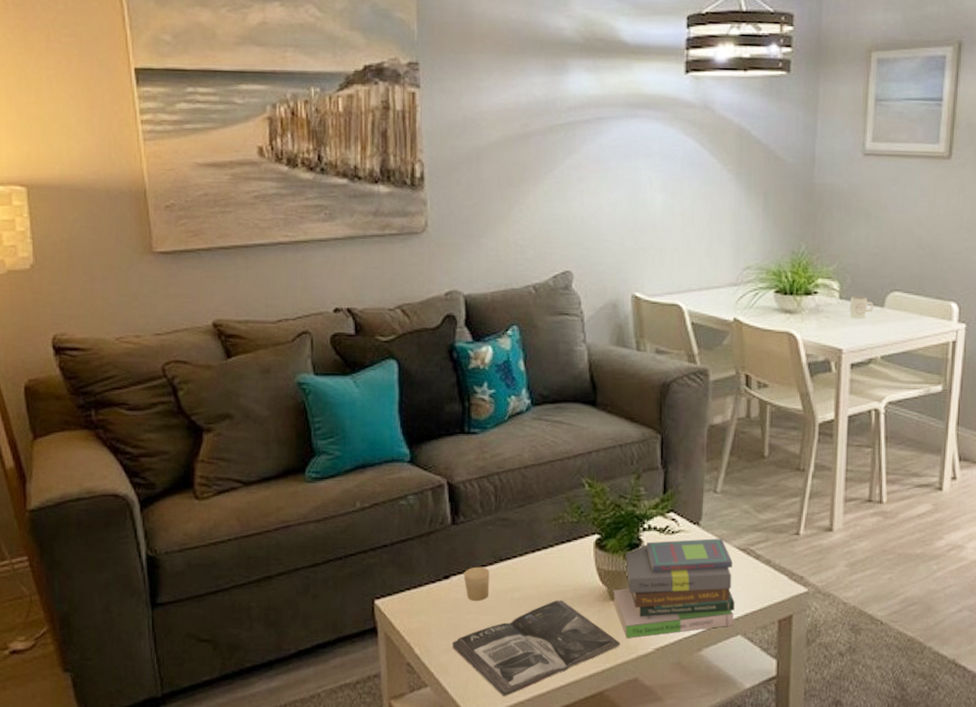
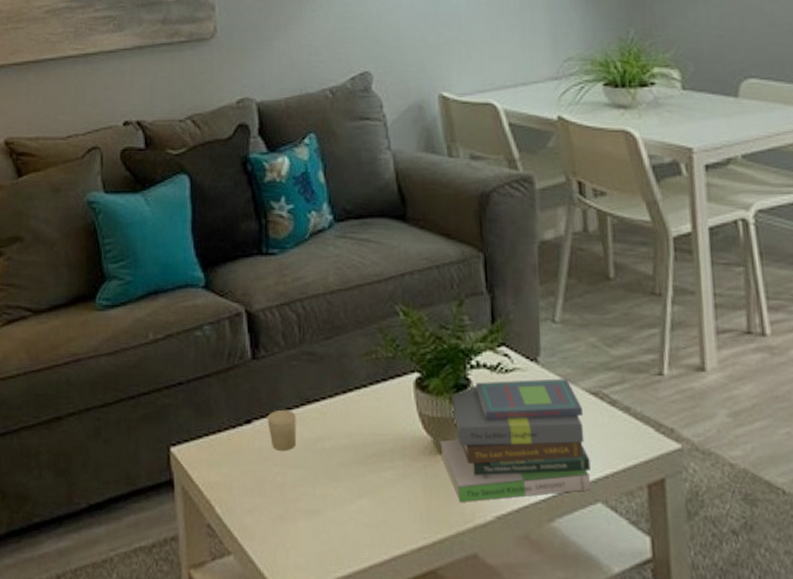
magazine: present [453,600,620,697] -> none [257,451,453,572]
mug: present [849,296,874,319] -> none [695,85,726,112]

